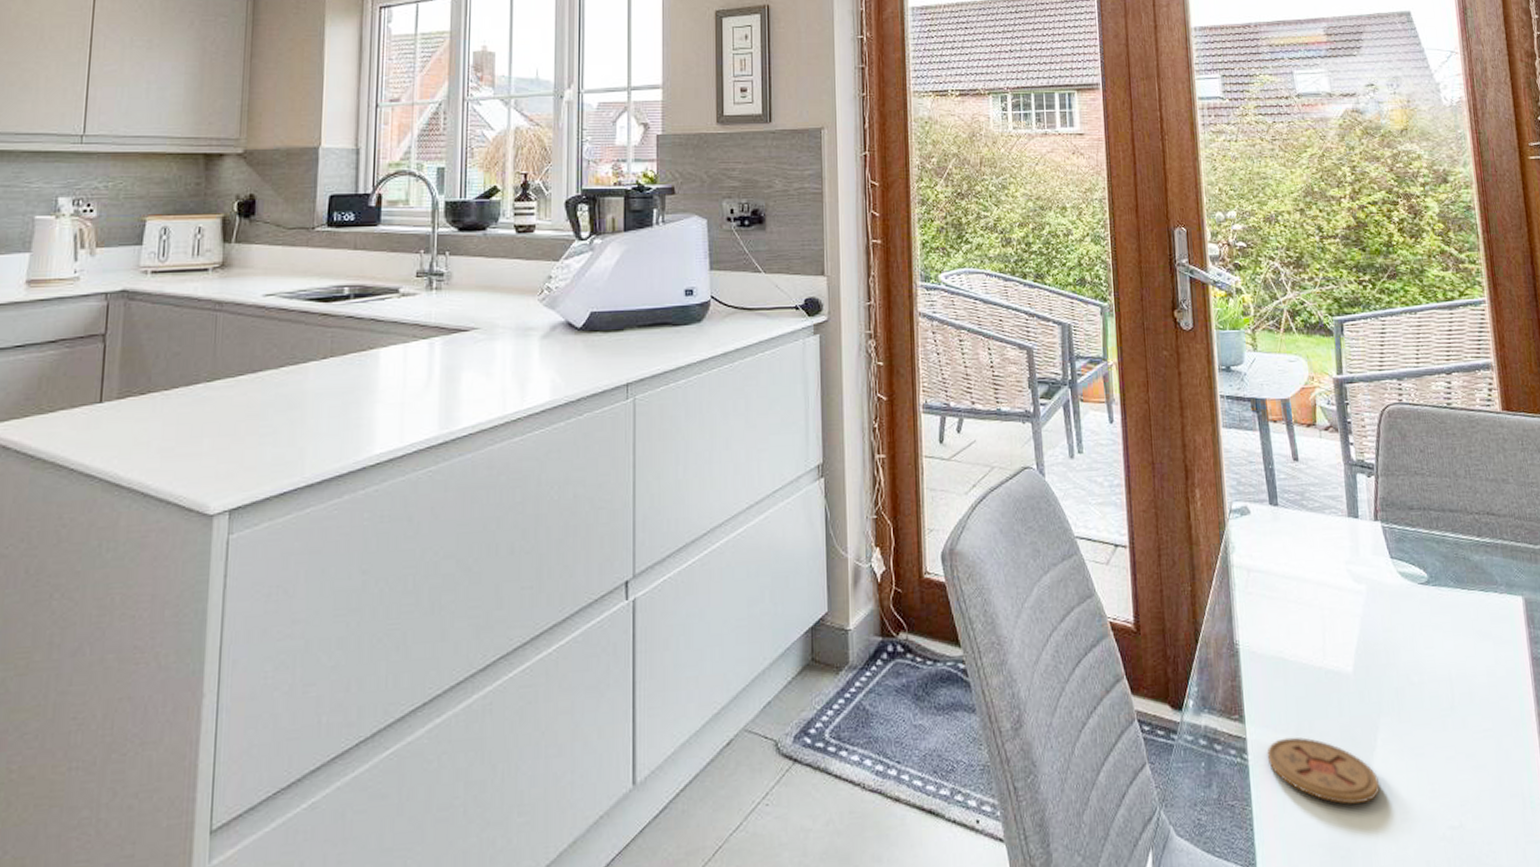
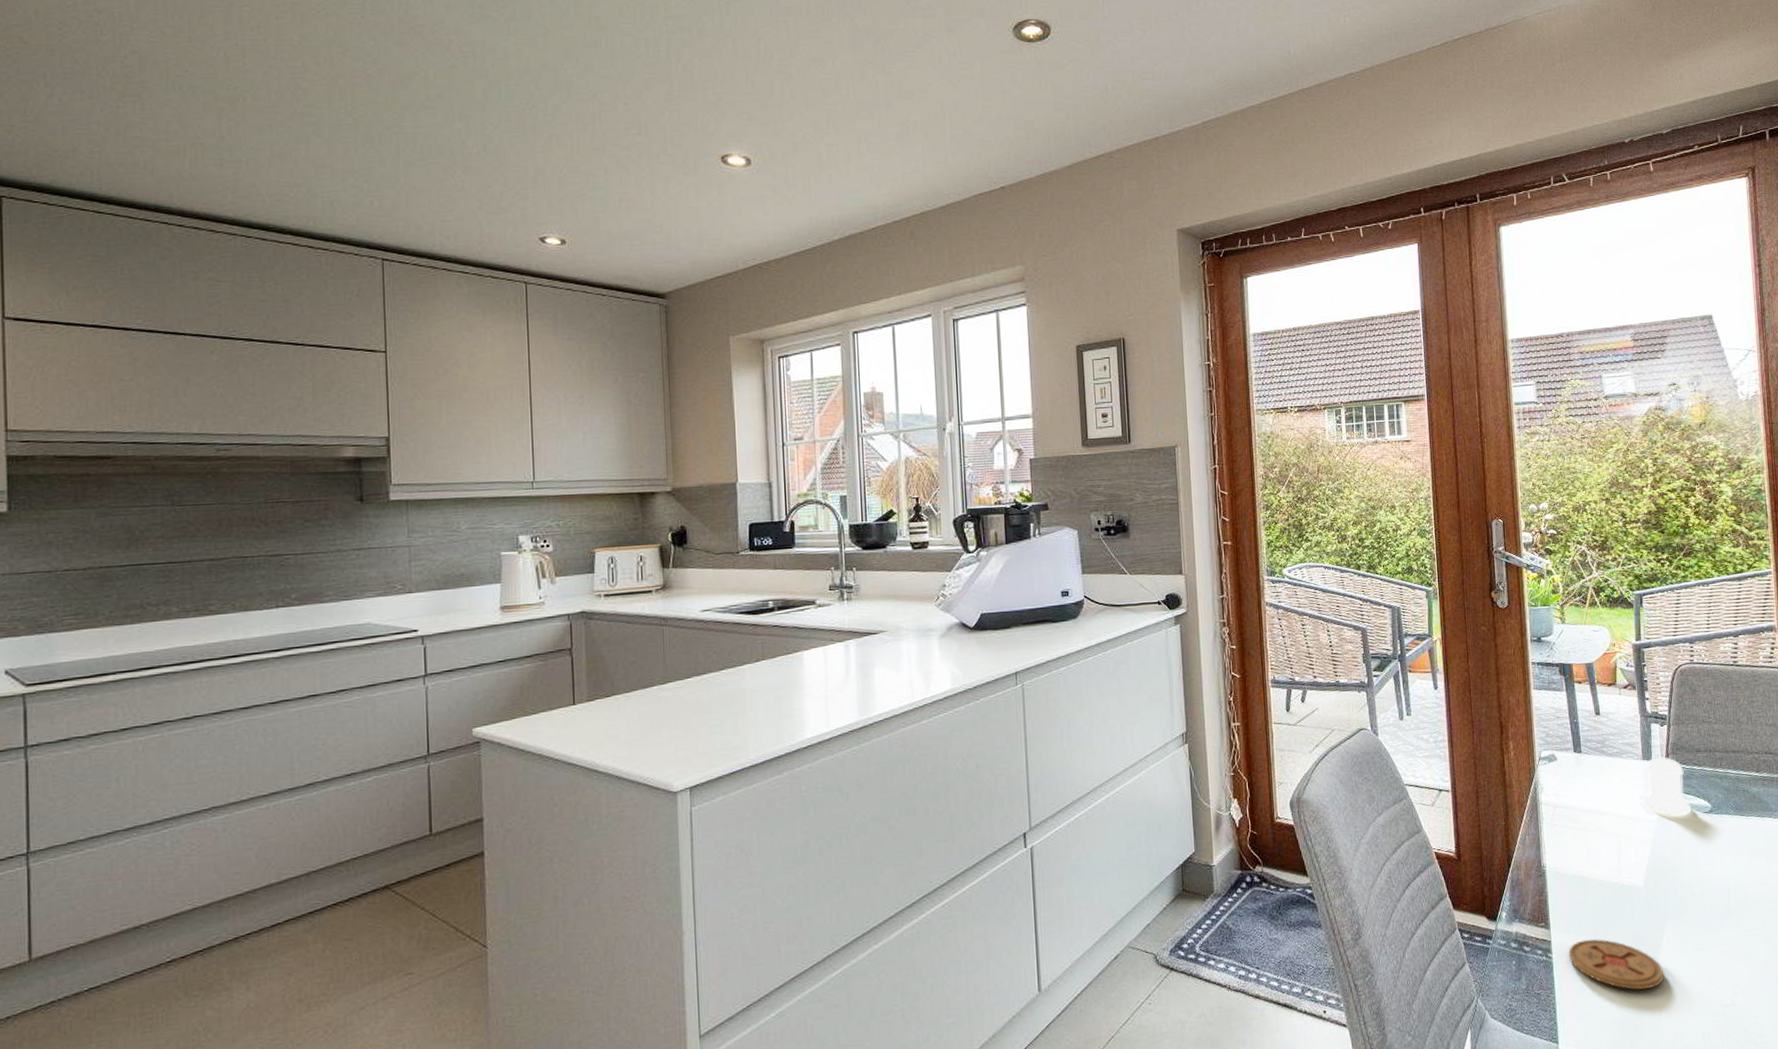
salt shaker: none [1351,514,1405,586] -> present [1644,757,1691,815]

